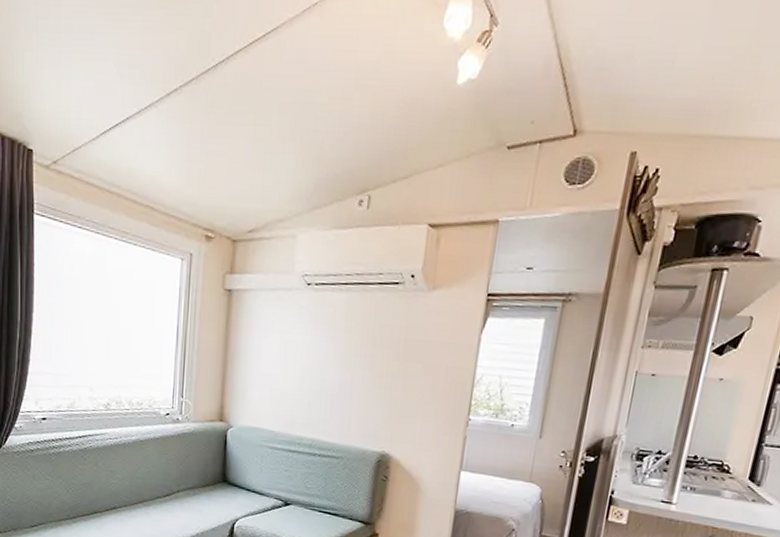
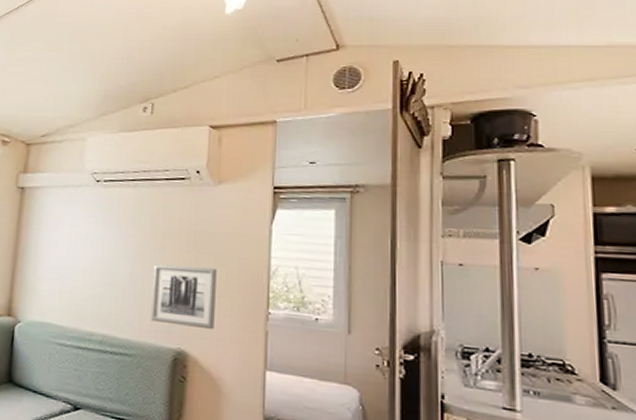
wall art: none [357,372,424,435] -> present [150,264,217,330]

